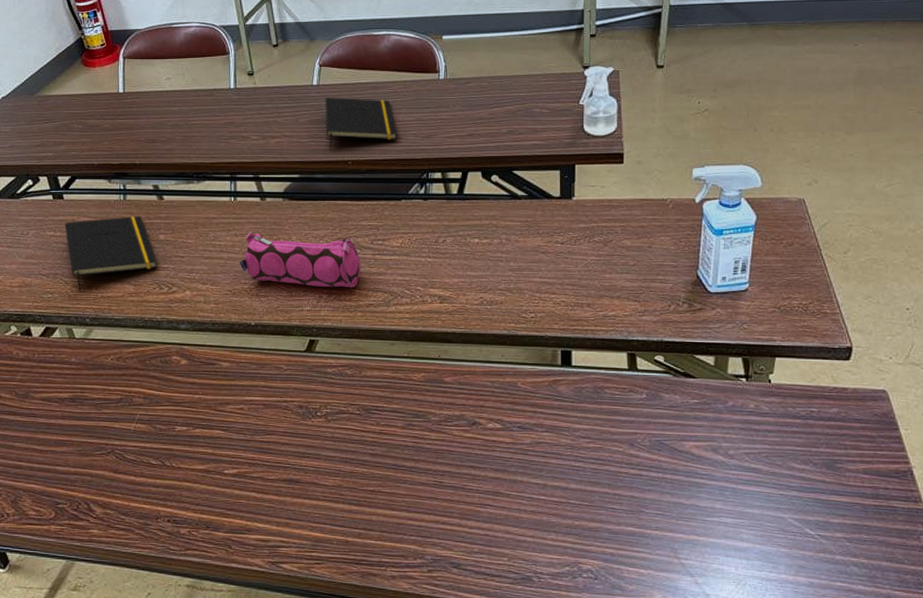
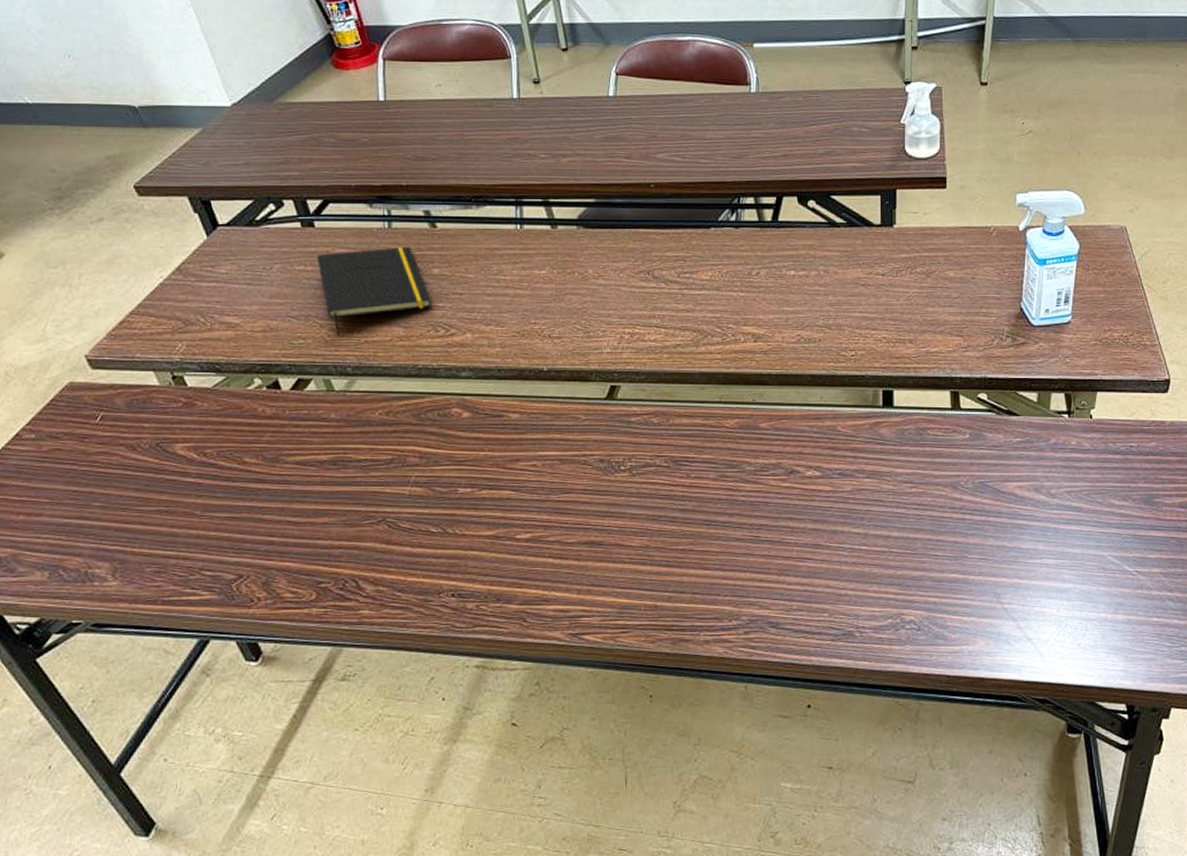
pencil case: present [239,232,361,288] -> none [528,264,667,327]
notepad: present [325,98,397,150] -> none [623,111,704,171]

